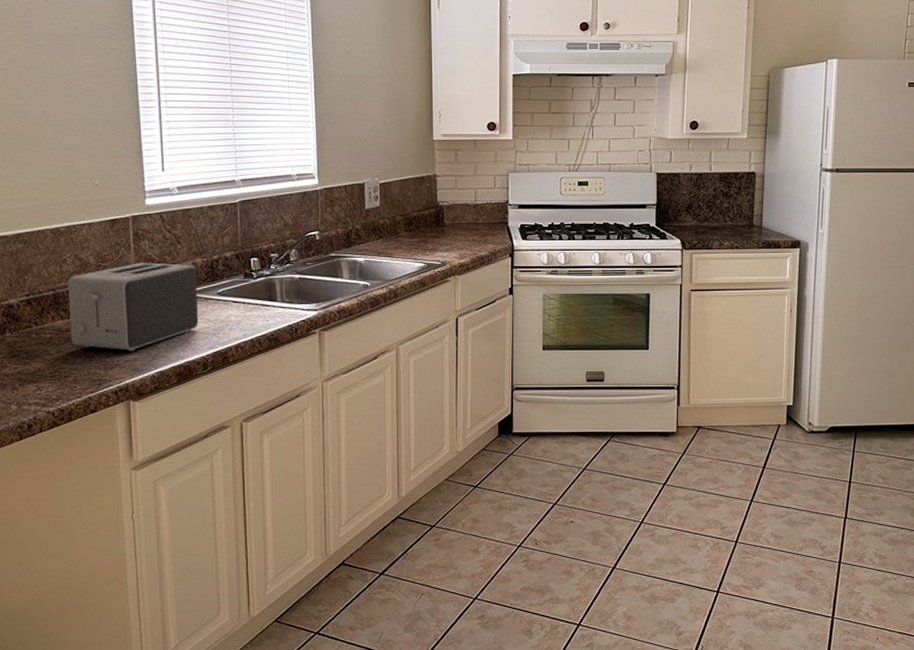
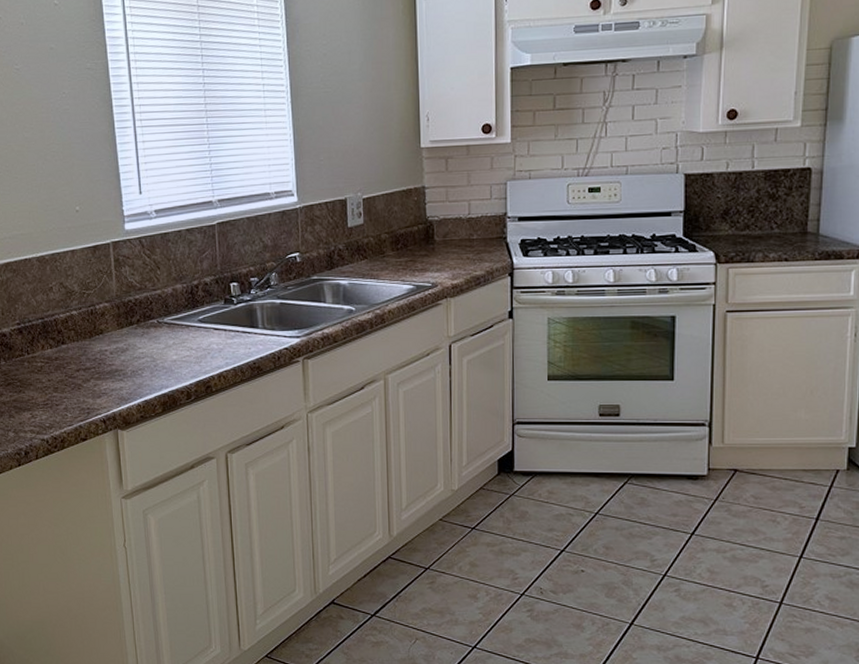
toaster: present [67,262,199,352] -> none [54,289,181,381]

